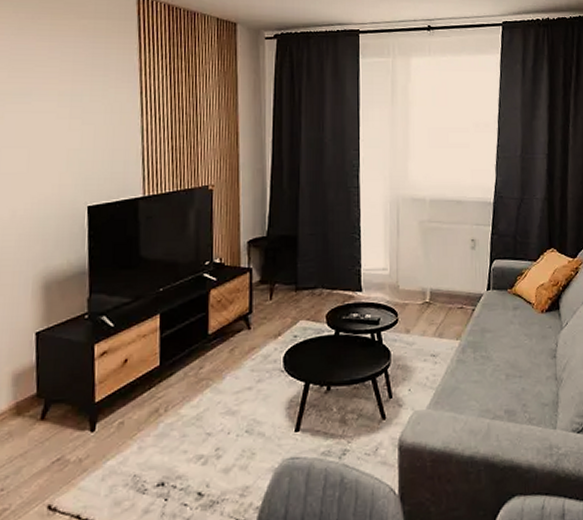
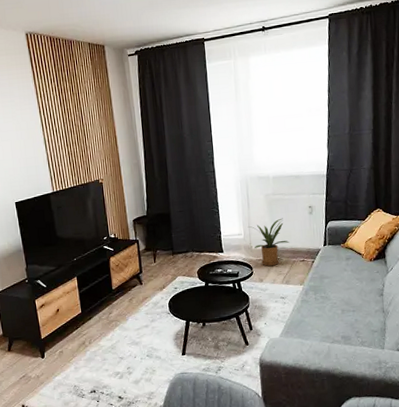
house plant: none [395,252,446,312] -> present [247,218,290,266]

